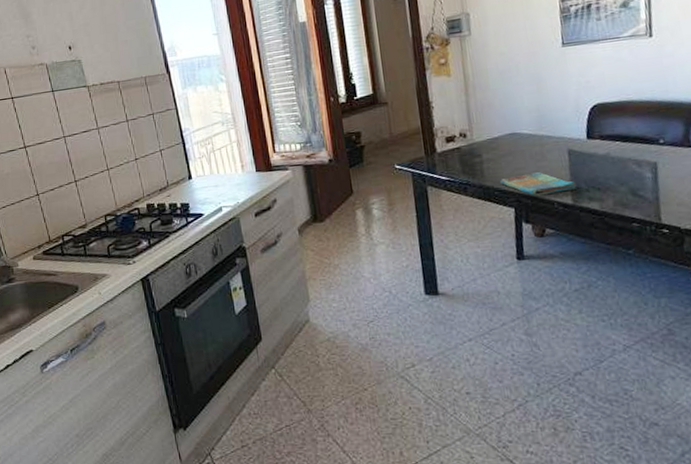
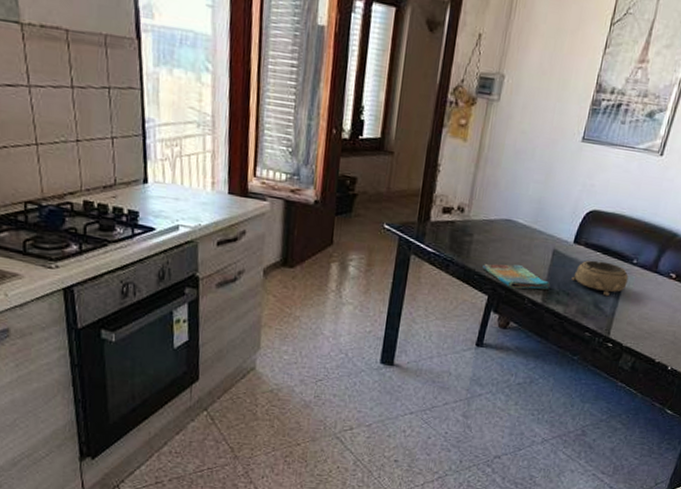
decorative bowl: none [597,148,662,183] -> present [571,260,629,297]

